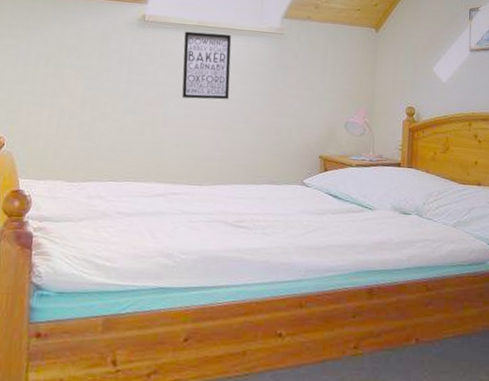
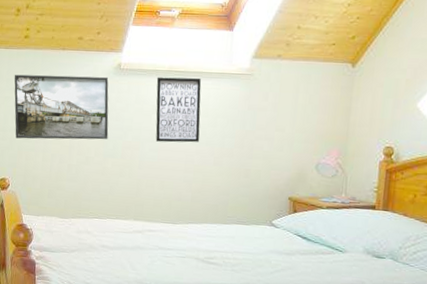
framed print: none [15,20,131,95] -> present [14,74,109,140]

